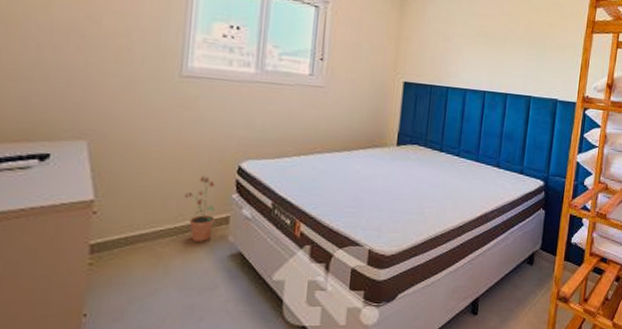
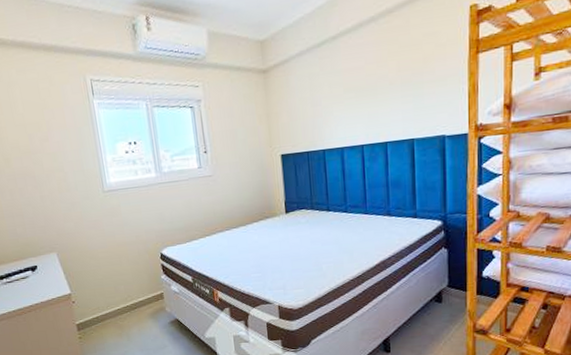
potted plant: present [184,176,216,242] -> none [127,265,154,315]

